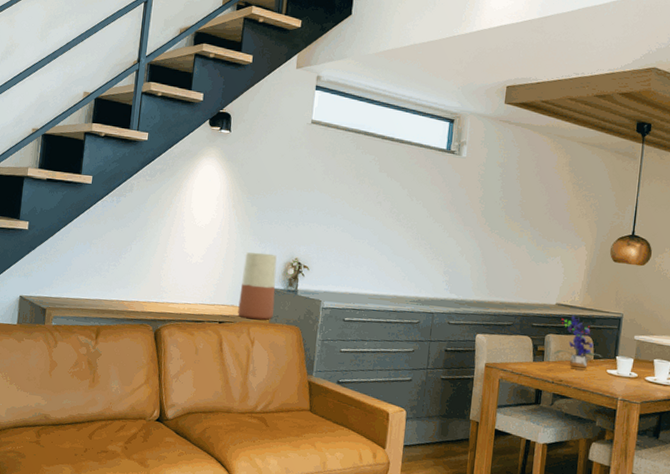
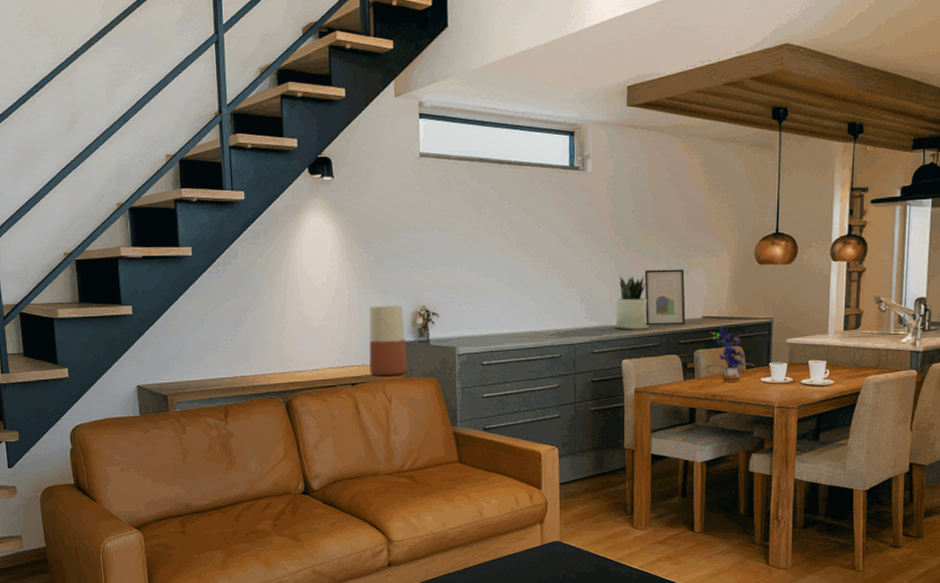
planter: none [471,256,507,309] -> present [613,276,649,330]
picture frame: none [502,253,544,309] -> present [644,269,686,327]

